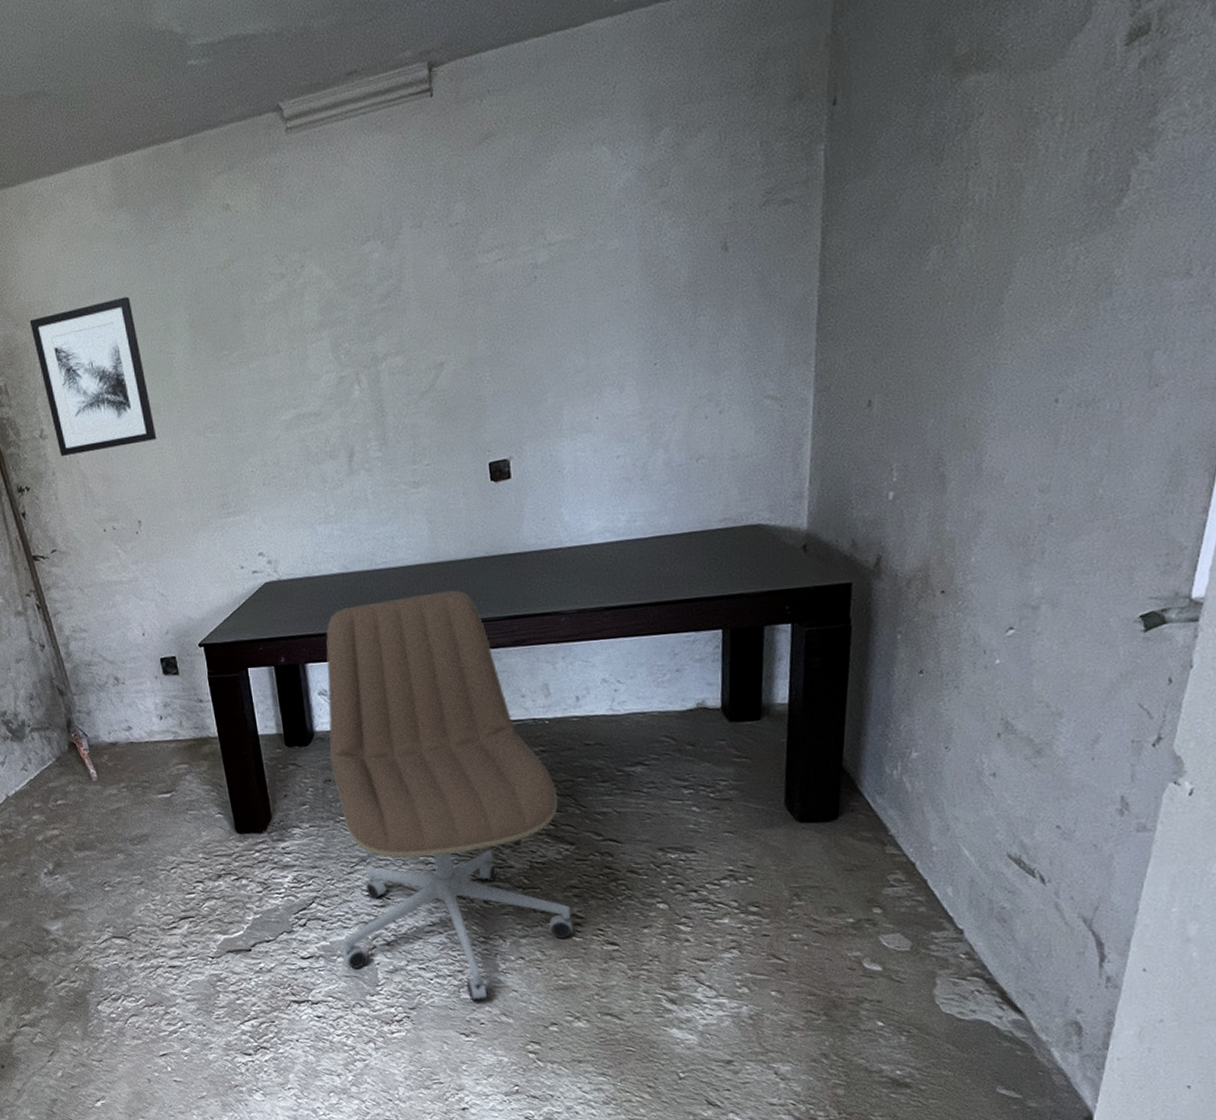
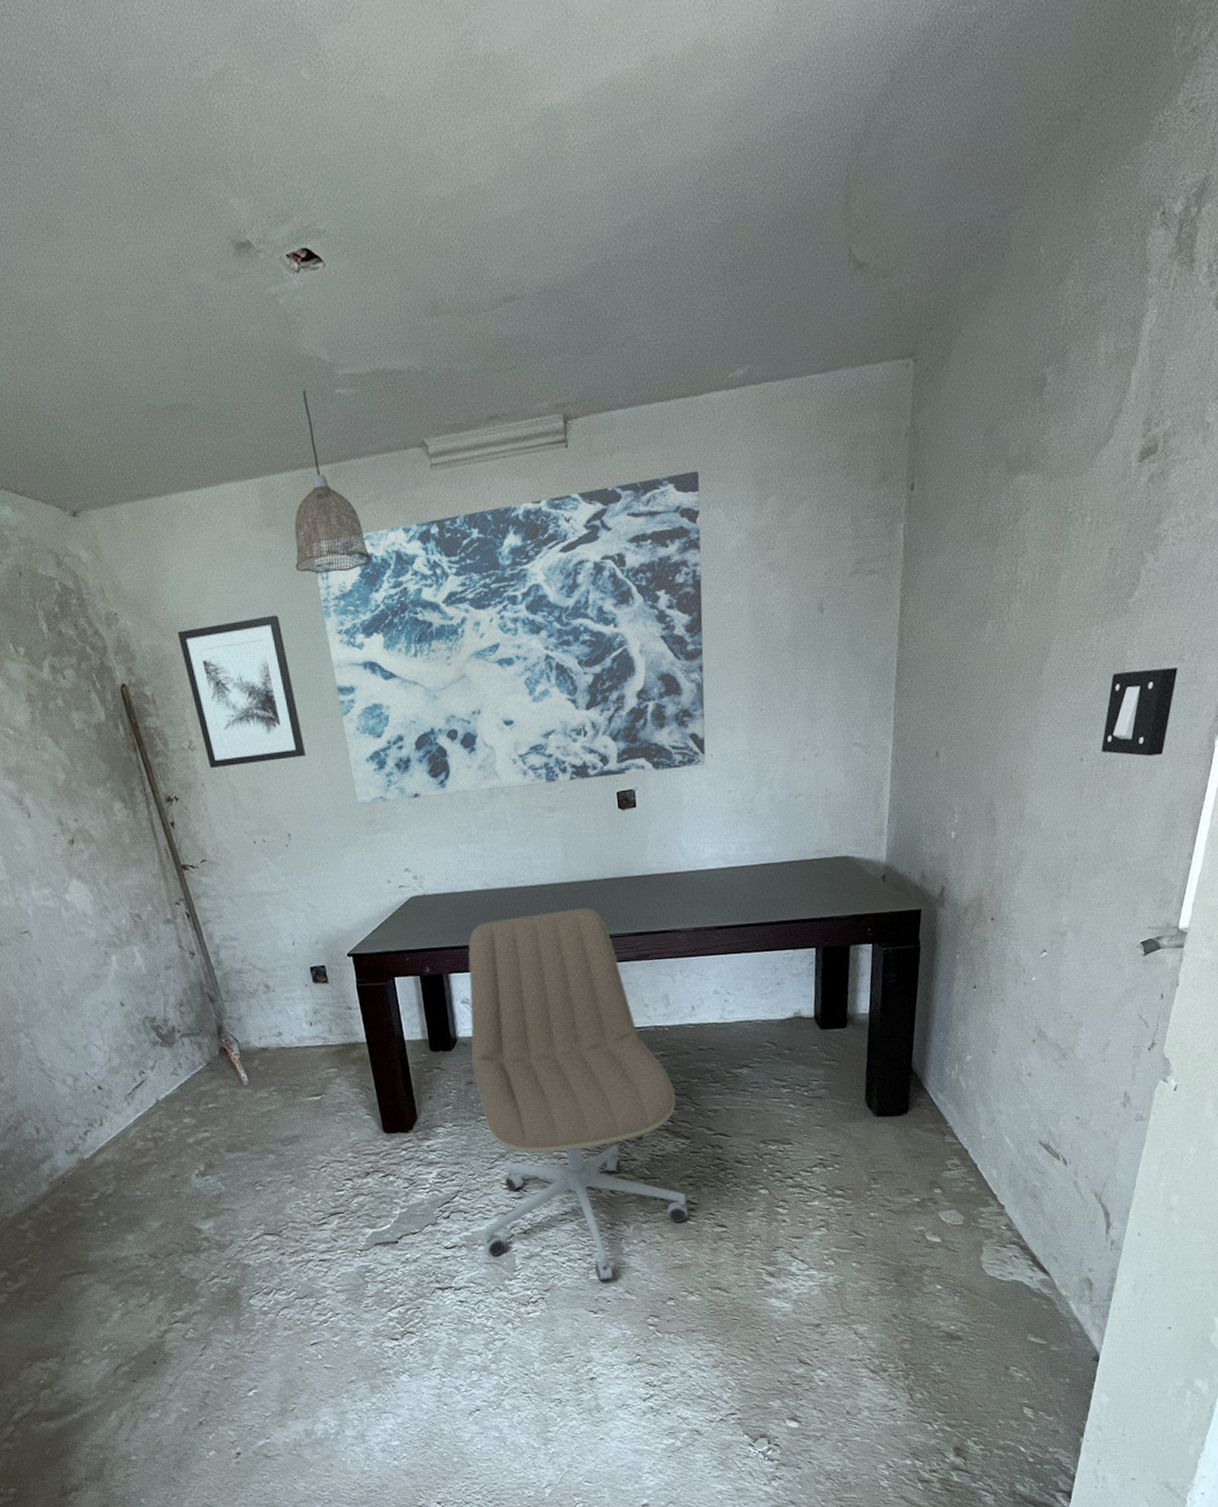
pendant lamp: none [145,64,225,252] -> present [294,389,372,574]
wall art: none [163,107,590,487] -> present [312,470,706,804]
light switch: none [1082,285,1184,394] -> present [1101,668,1178,757]

